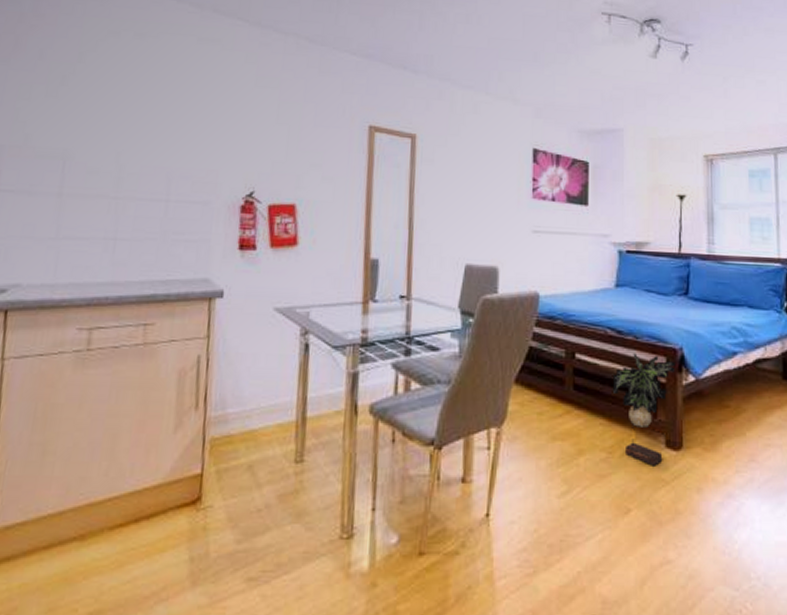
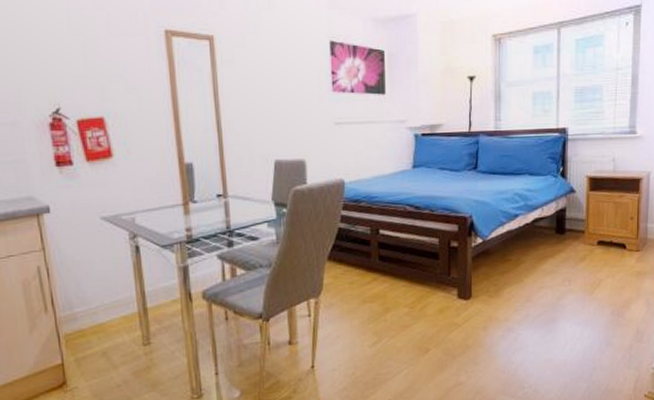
decorative plant: present [613,353,676,466] -> none [413,224,466,314]

